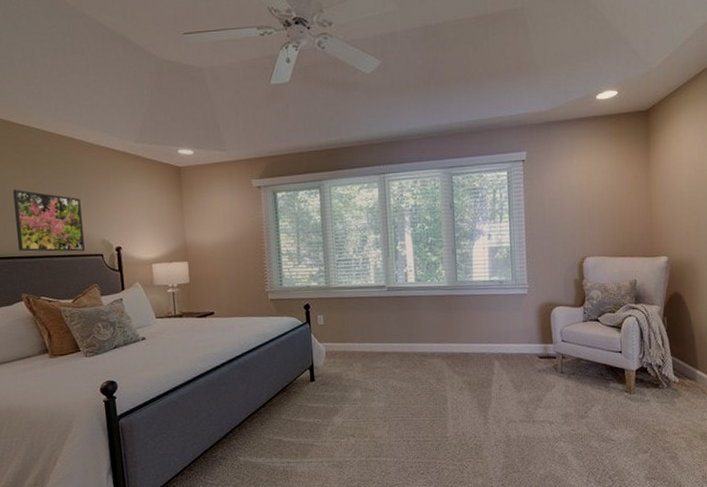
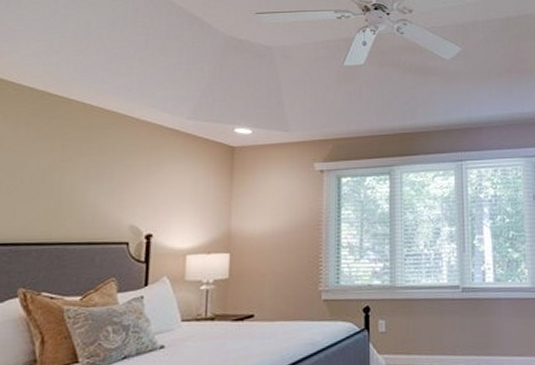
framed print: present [13,190,85,252] -> none [27,166,114,239]

